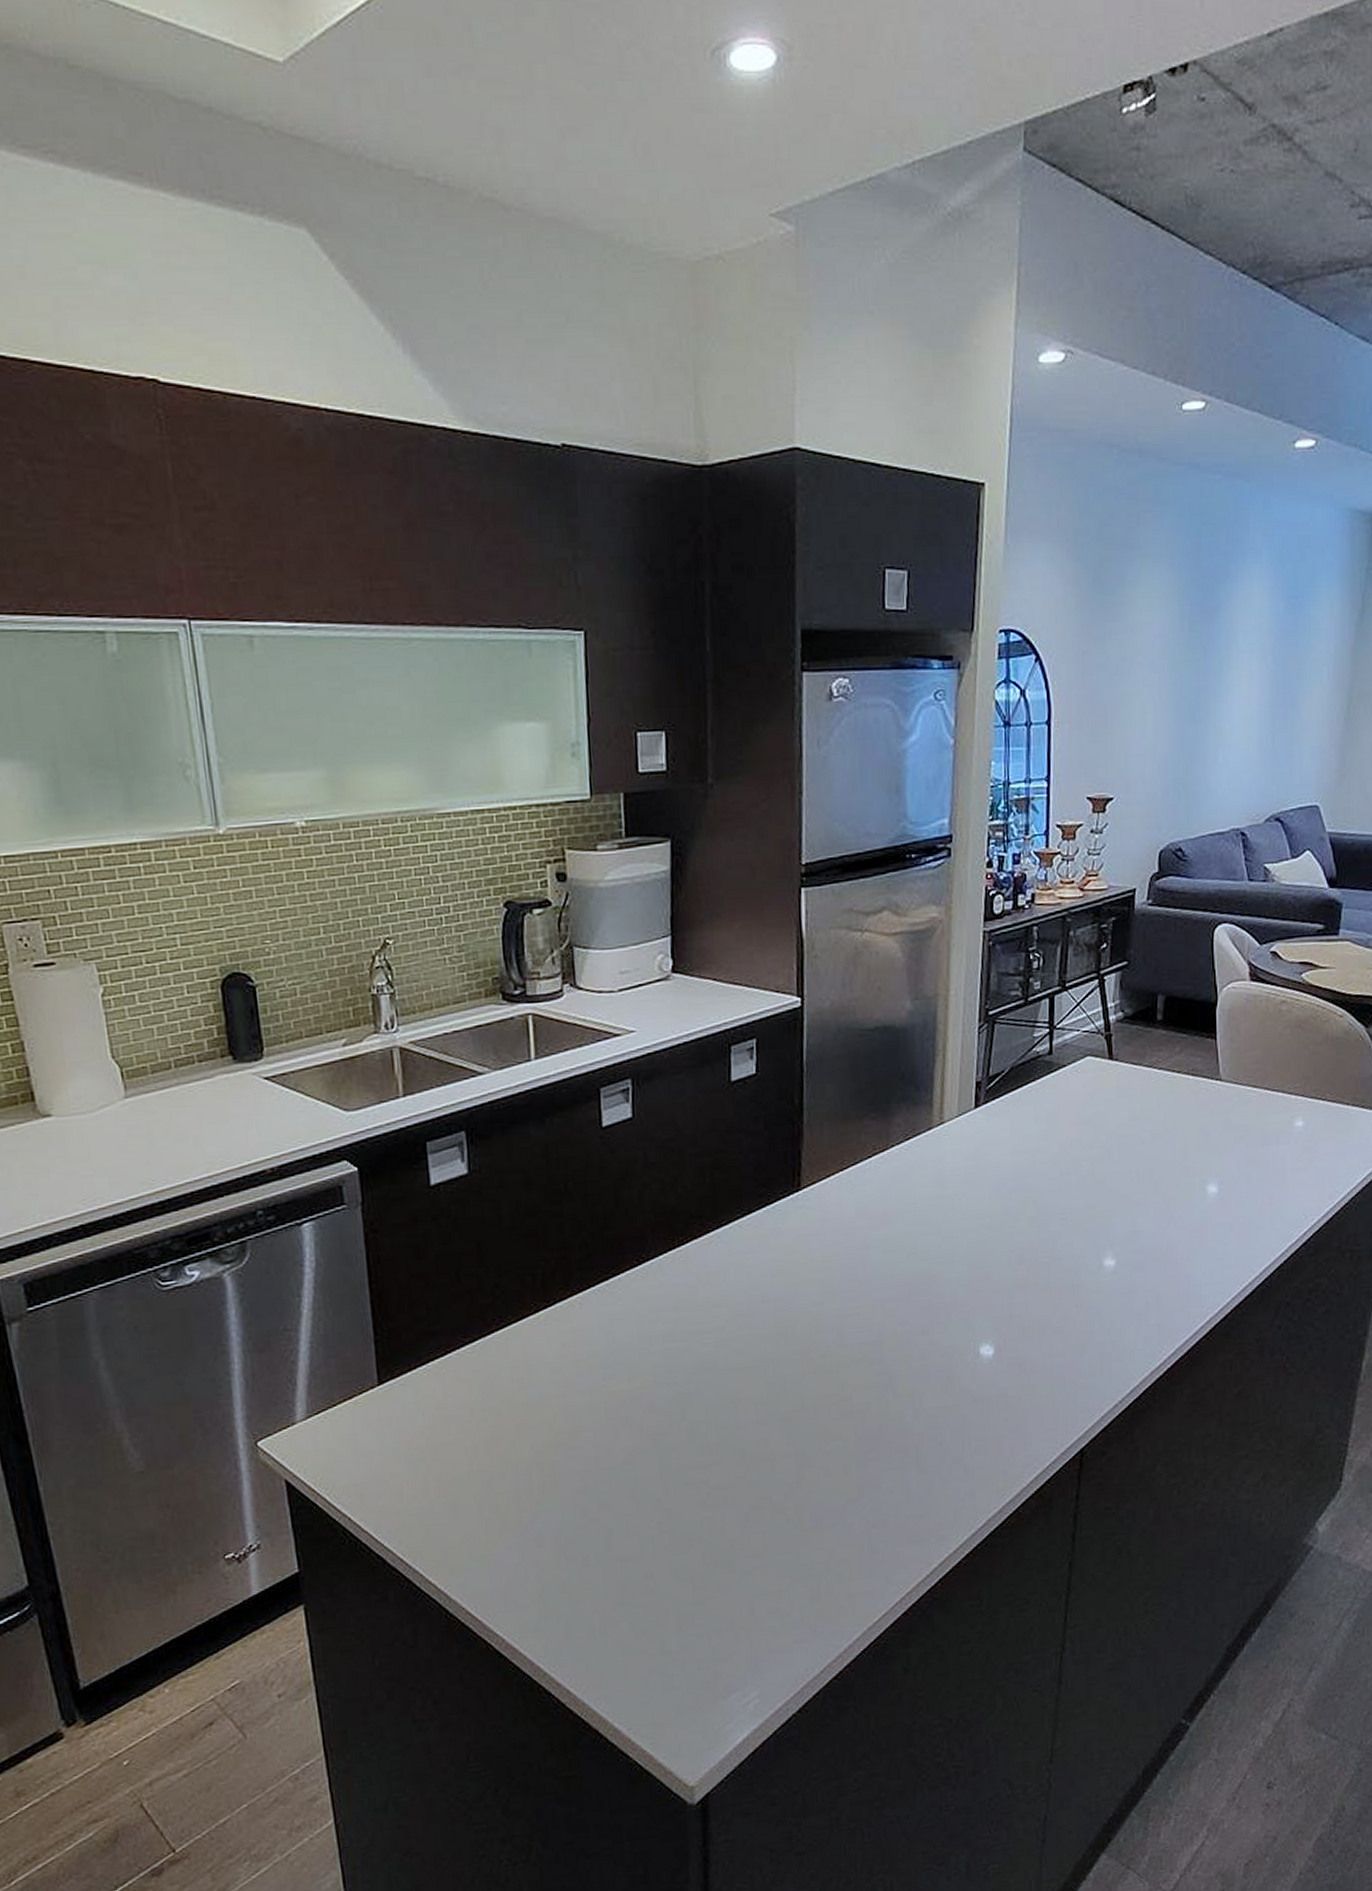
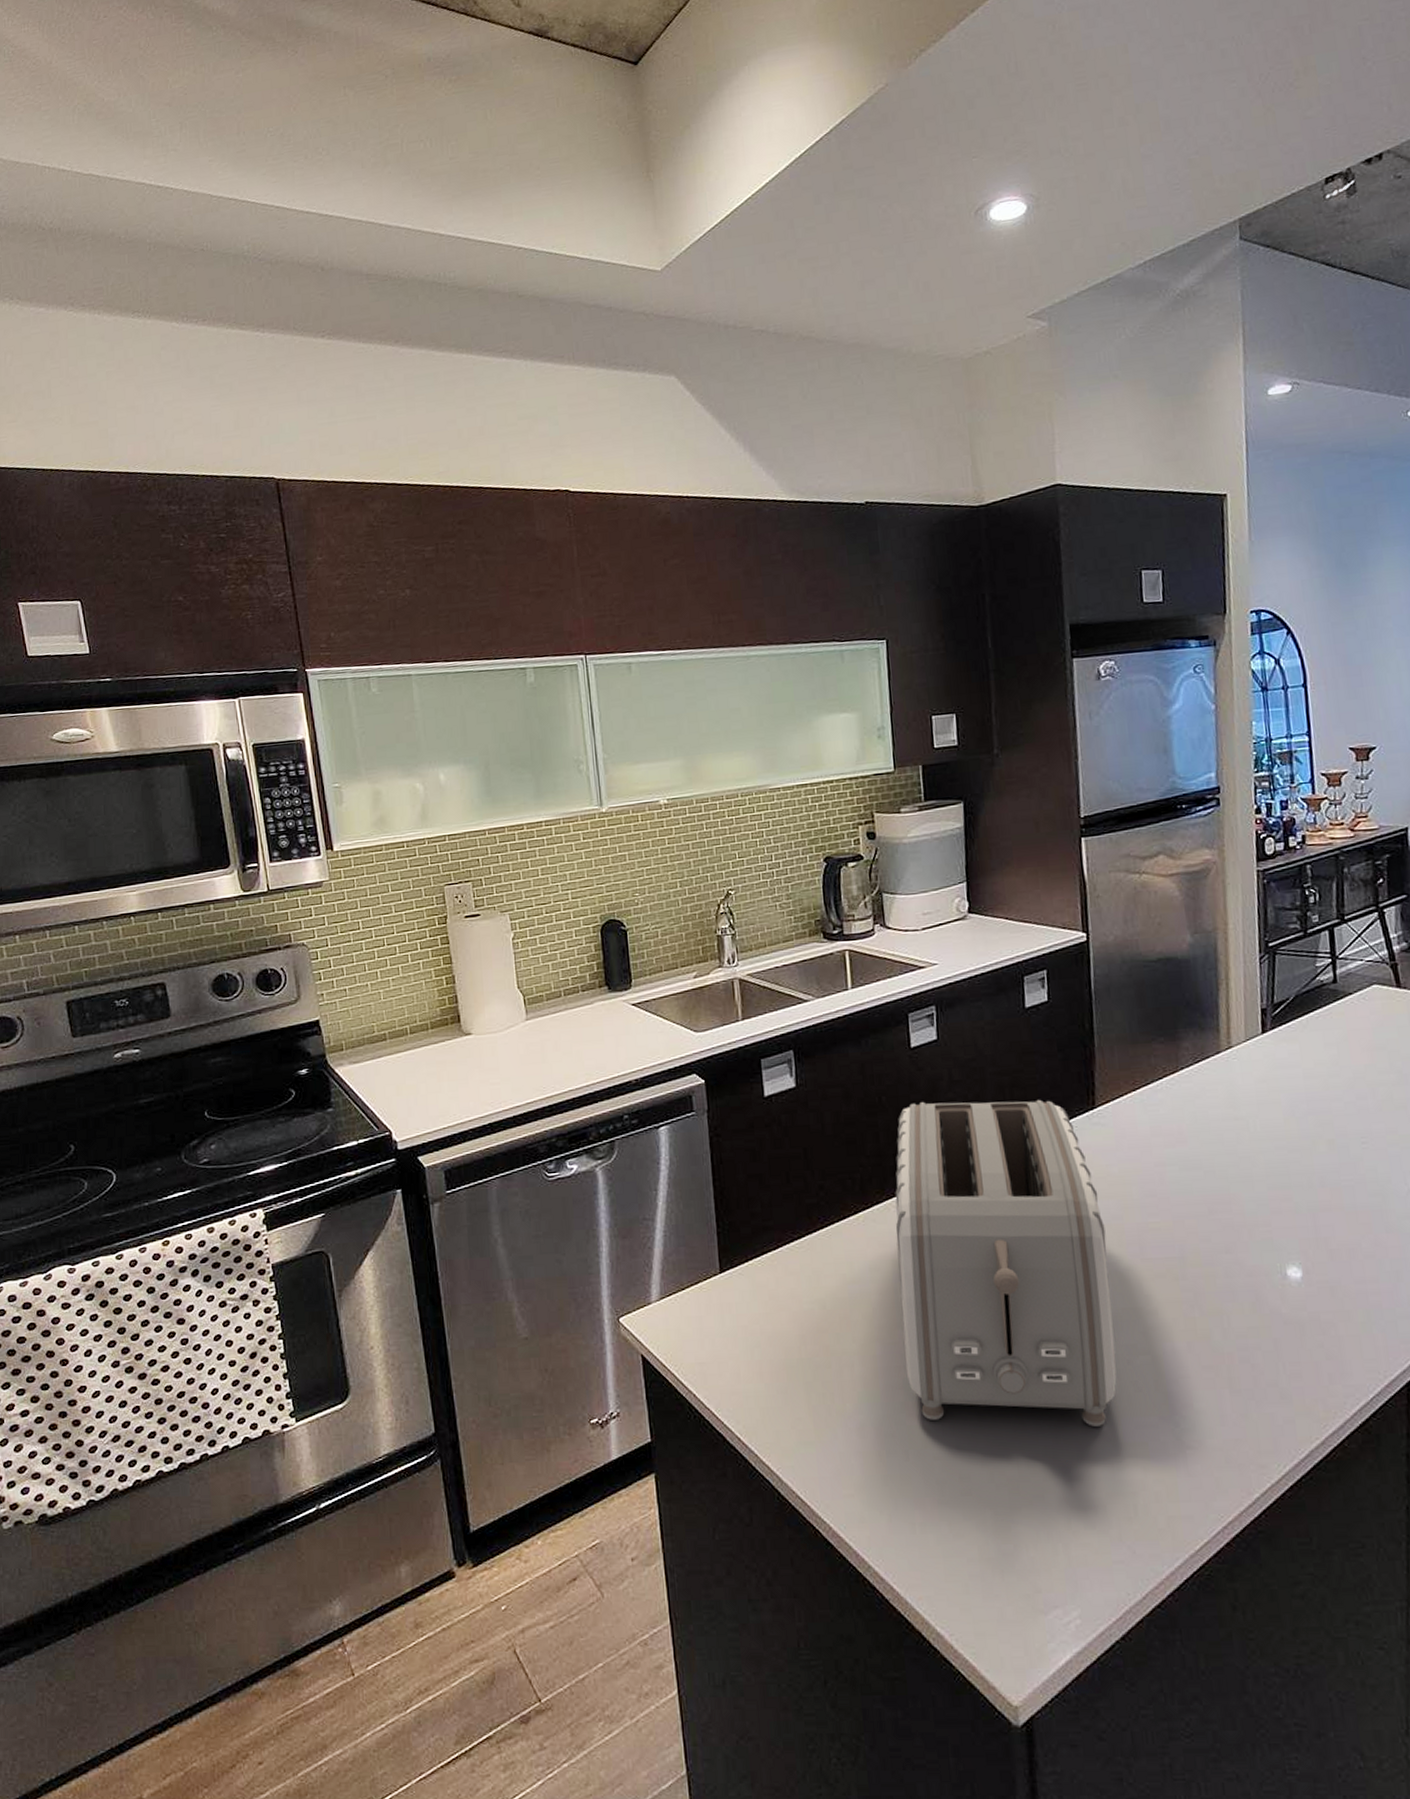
toaster: none [580,1182,808,1523] -> present [895,1099,1117,1427]

